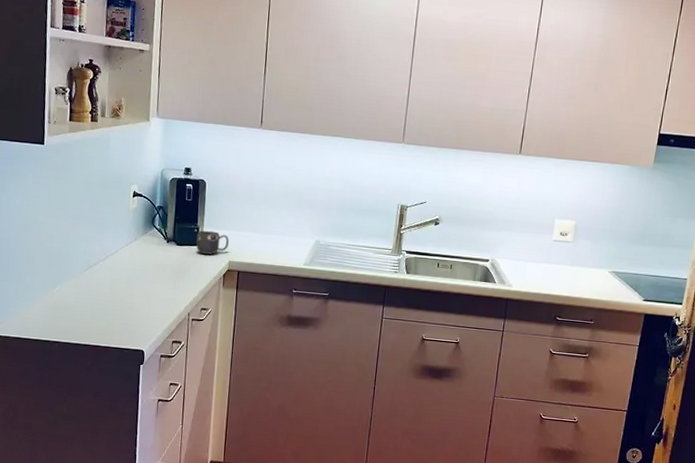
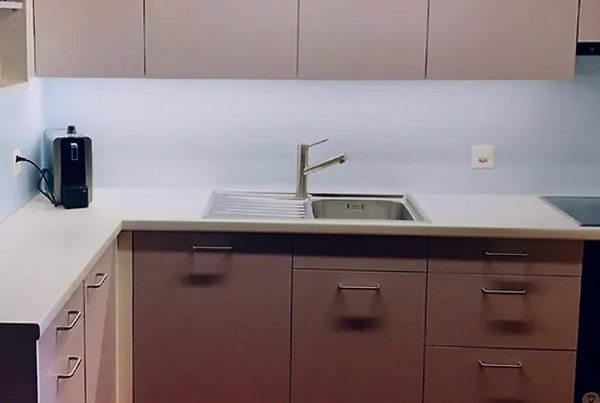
mug: present [196,230,229,255] -> none [86,190,120,215]

